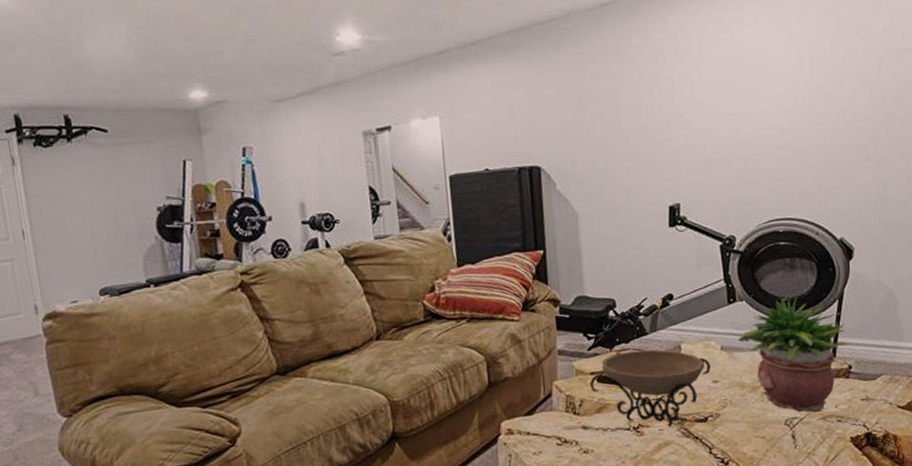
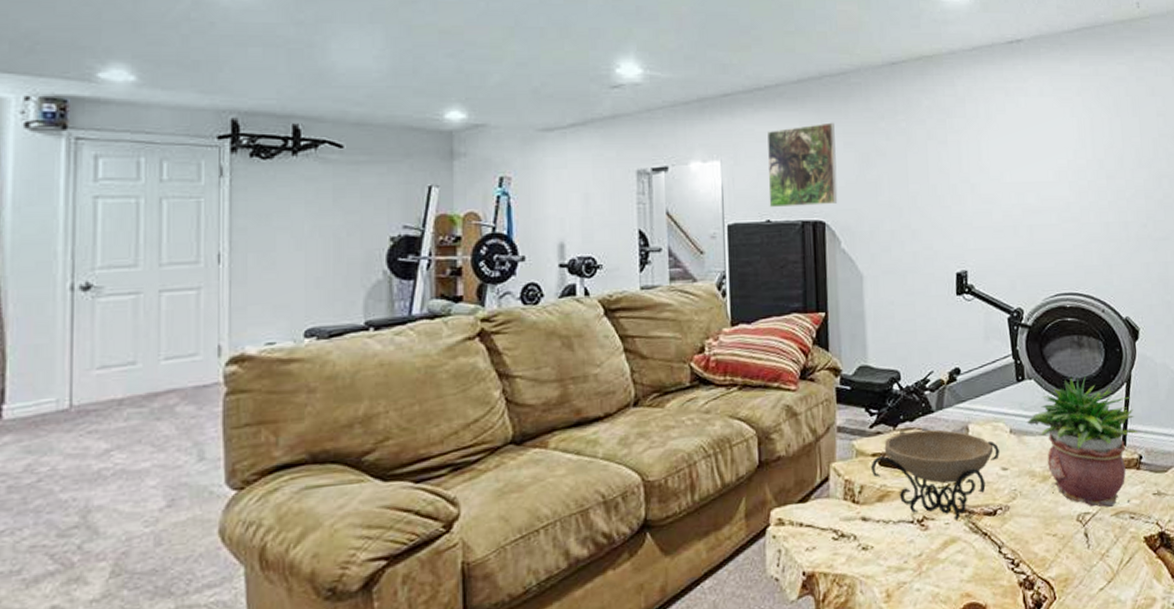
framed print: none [482,70,552,157] -> present [767,122,838,208]

